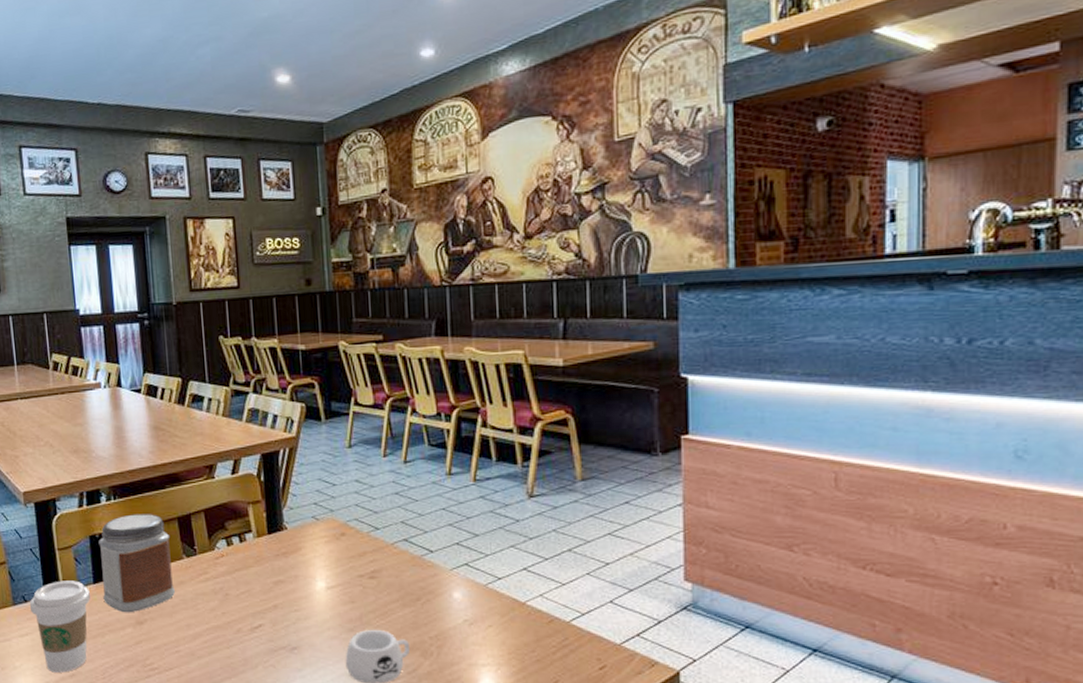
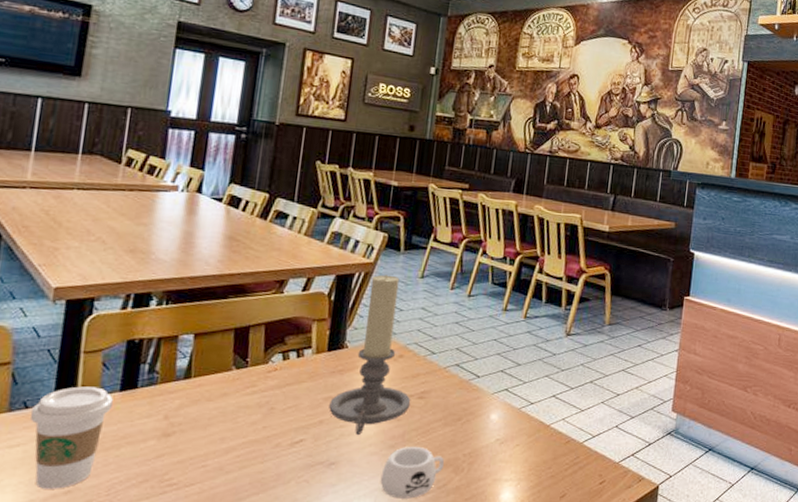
jar: present [98,514,175,613] -> none [128,321,223,424]
candle holder: none [280,448,363,620] -> present [329,274,411,436]

